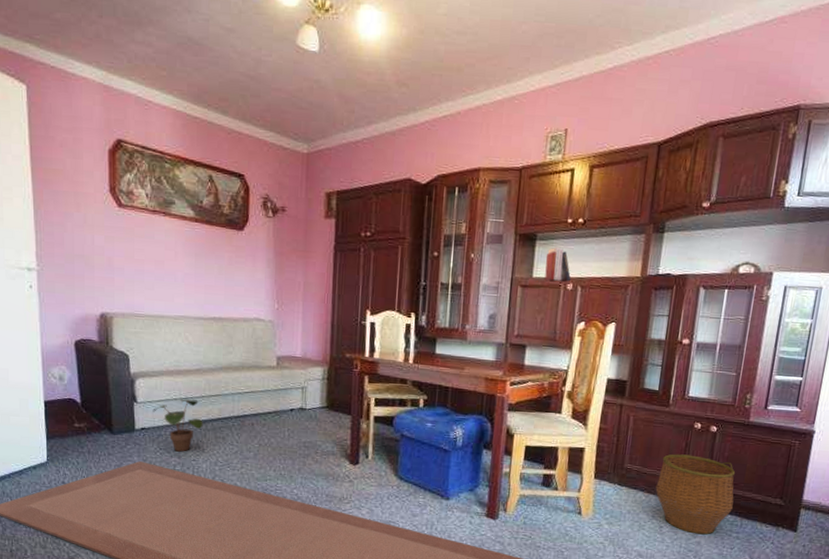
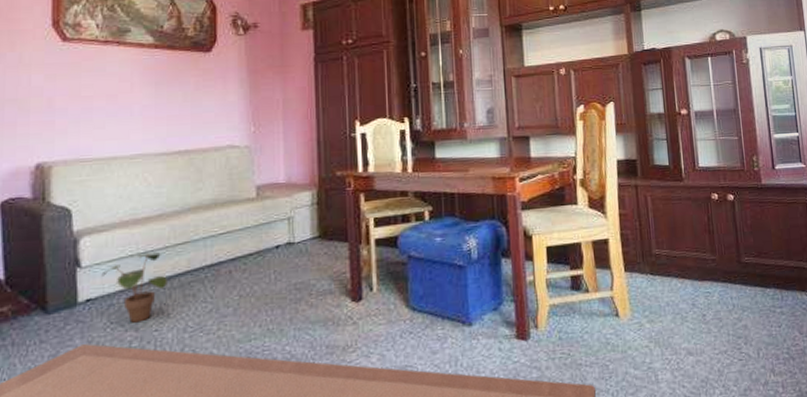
books: present [544,246,571,283] -> none [534,34,562,69]
basket: present [655,454,736,535] -> none [688,228,769,317]

